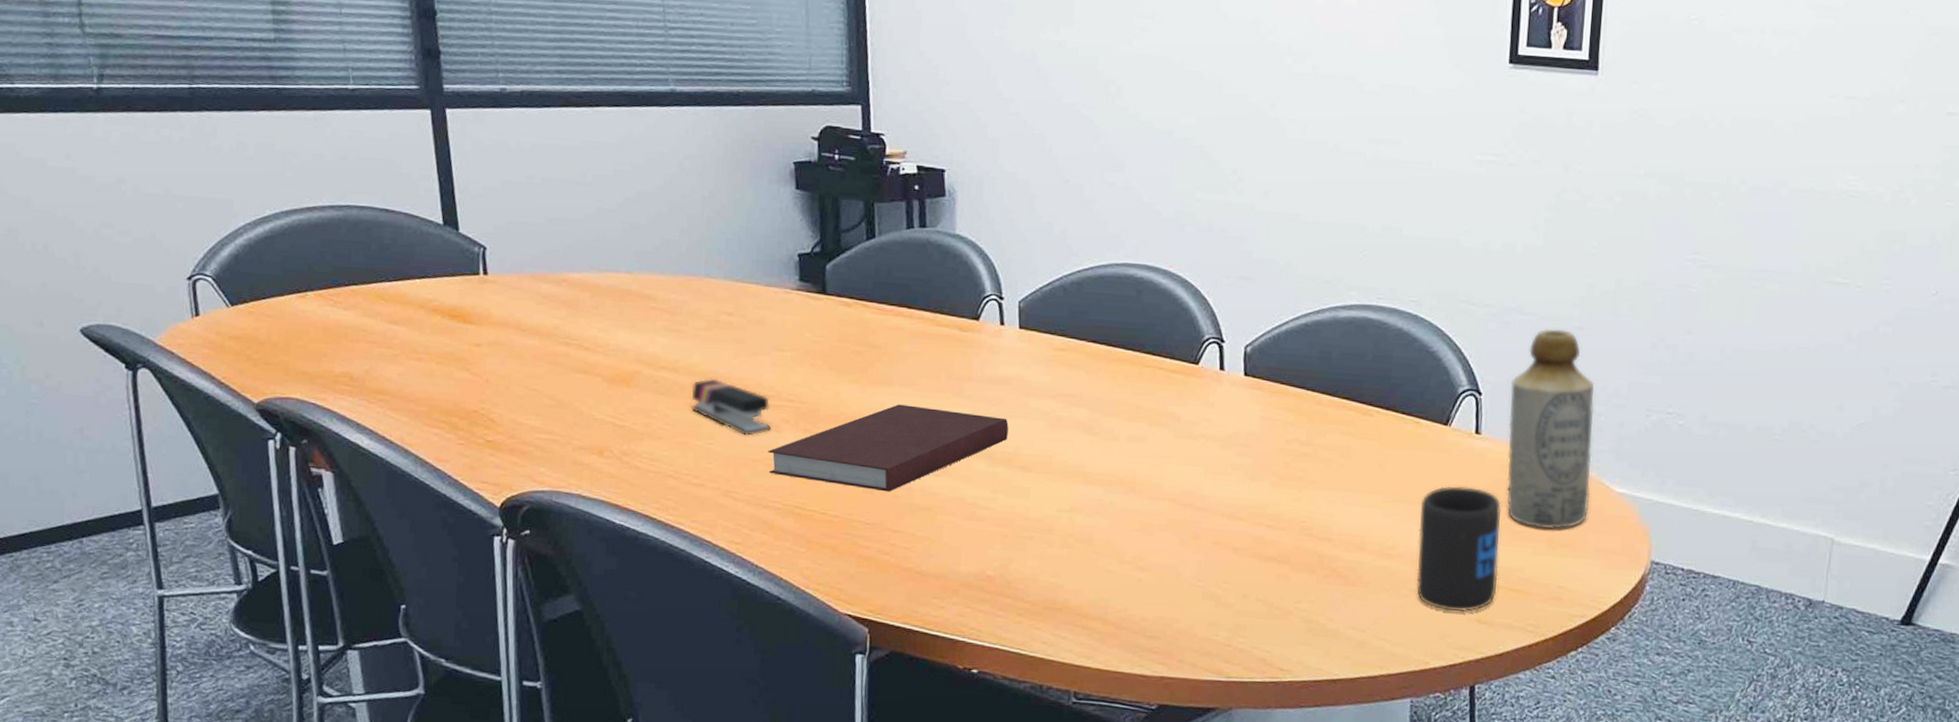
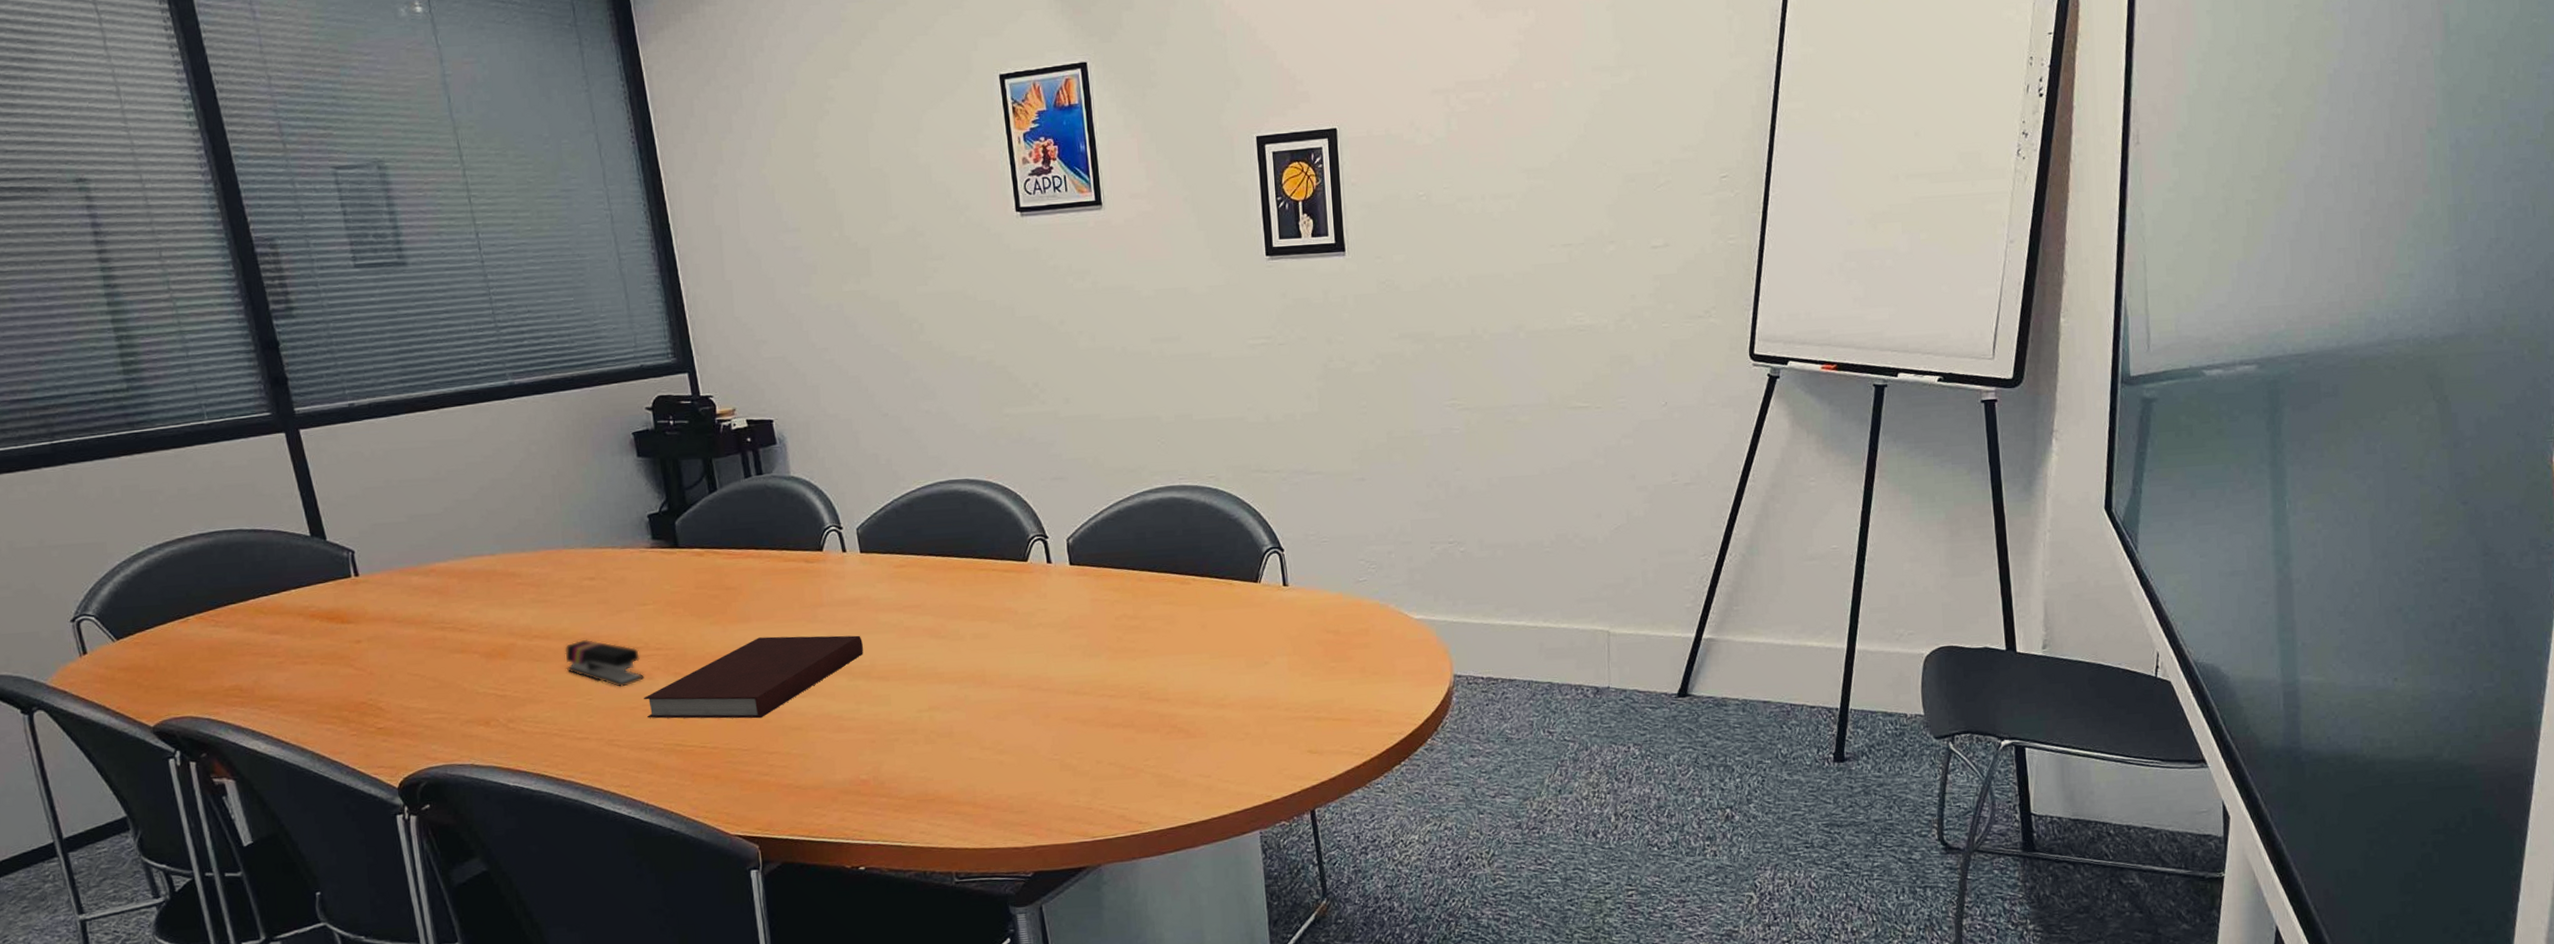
mug: present [1416,486,1502,612] -> none [1244,634,1322,747]
bottle: present [1506,328,1594,529] -> none [1308,482,1393,662]

